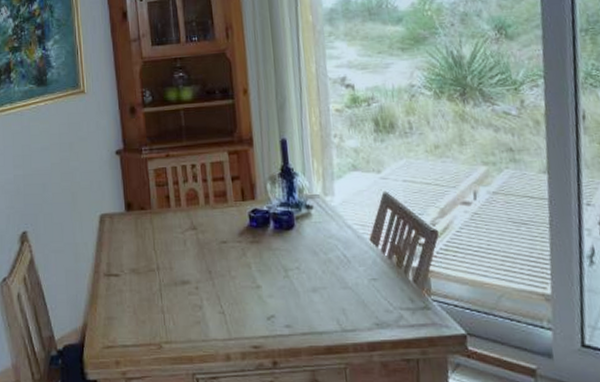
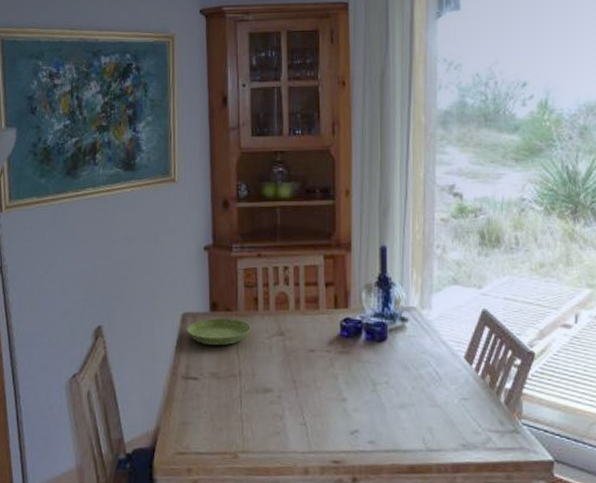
saucer: none [105,217,165,243] -> present [186,318,251,346]

